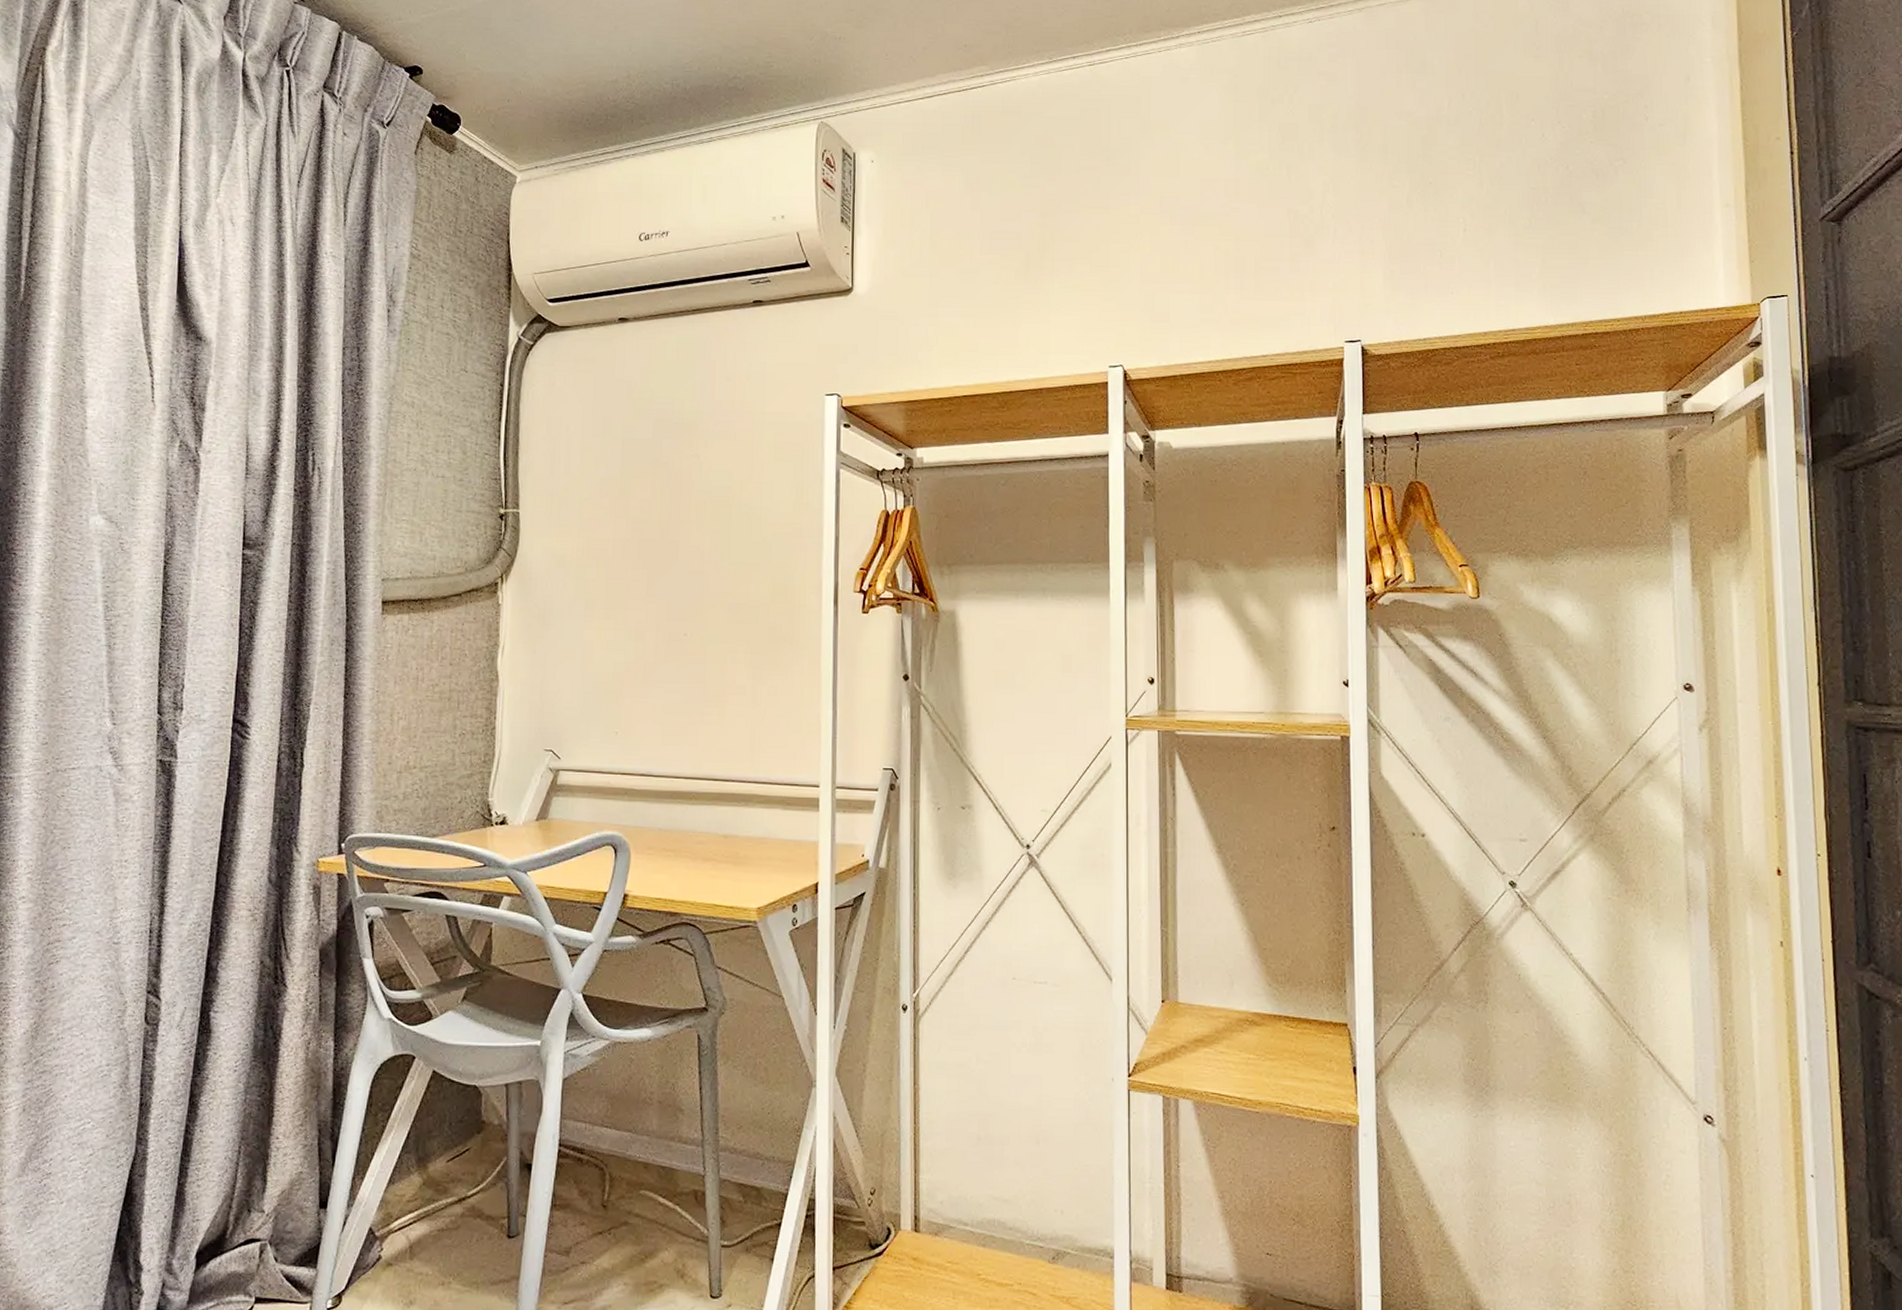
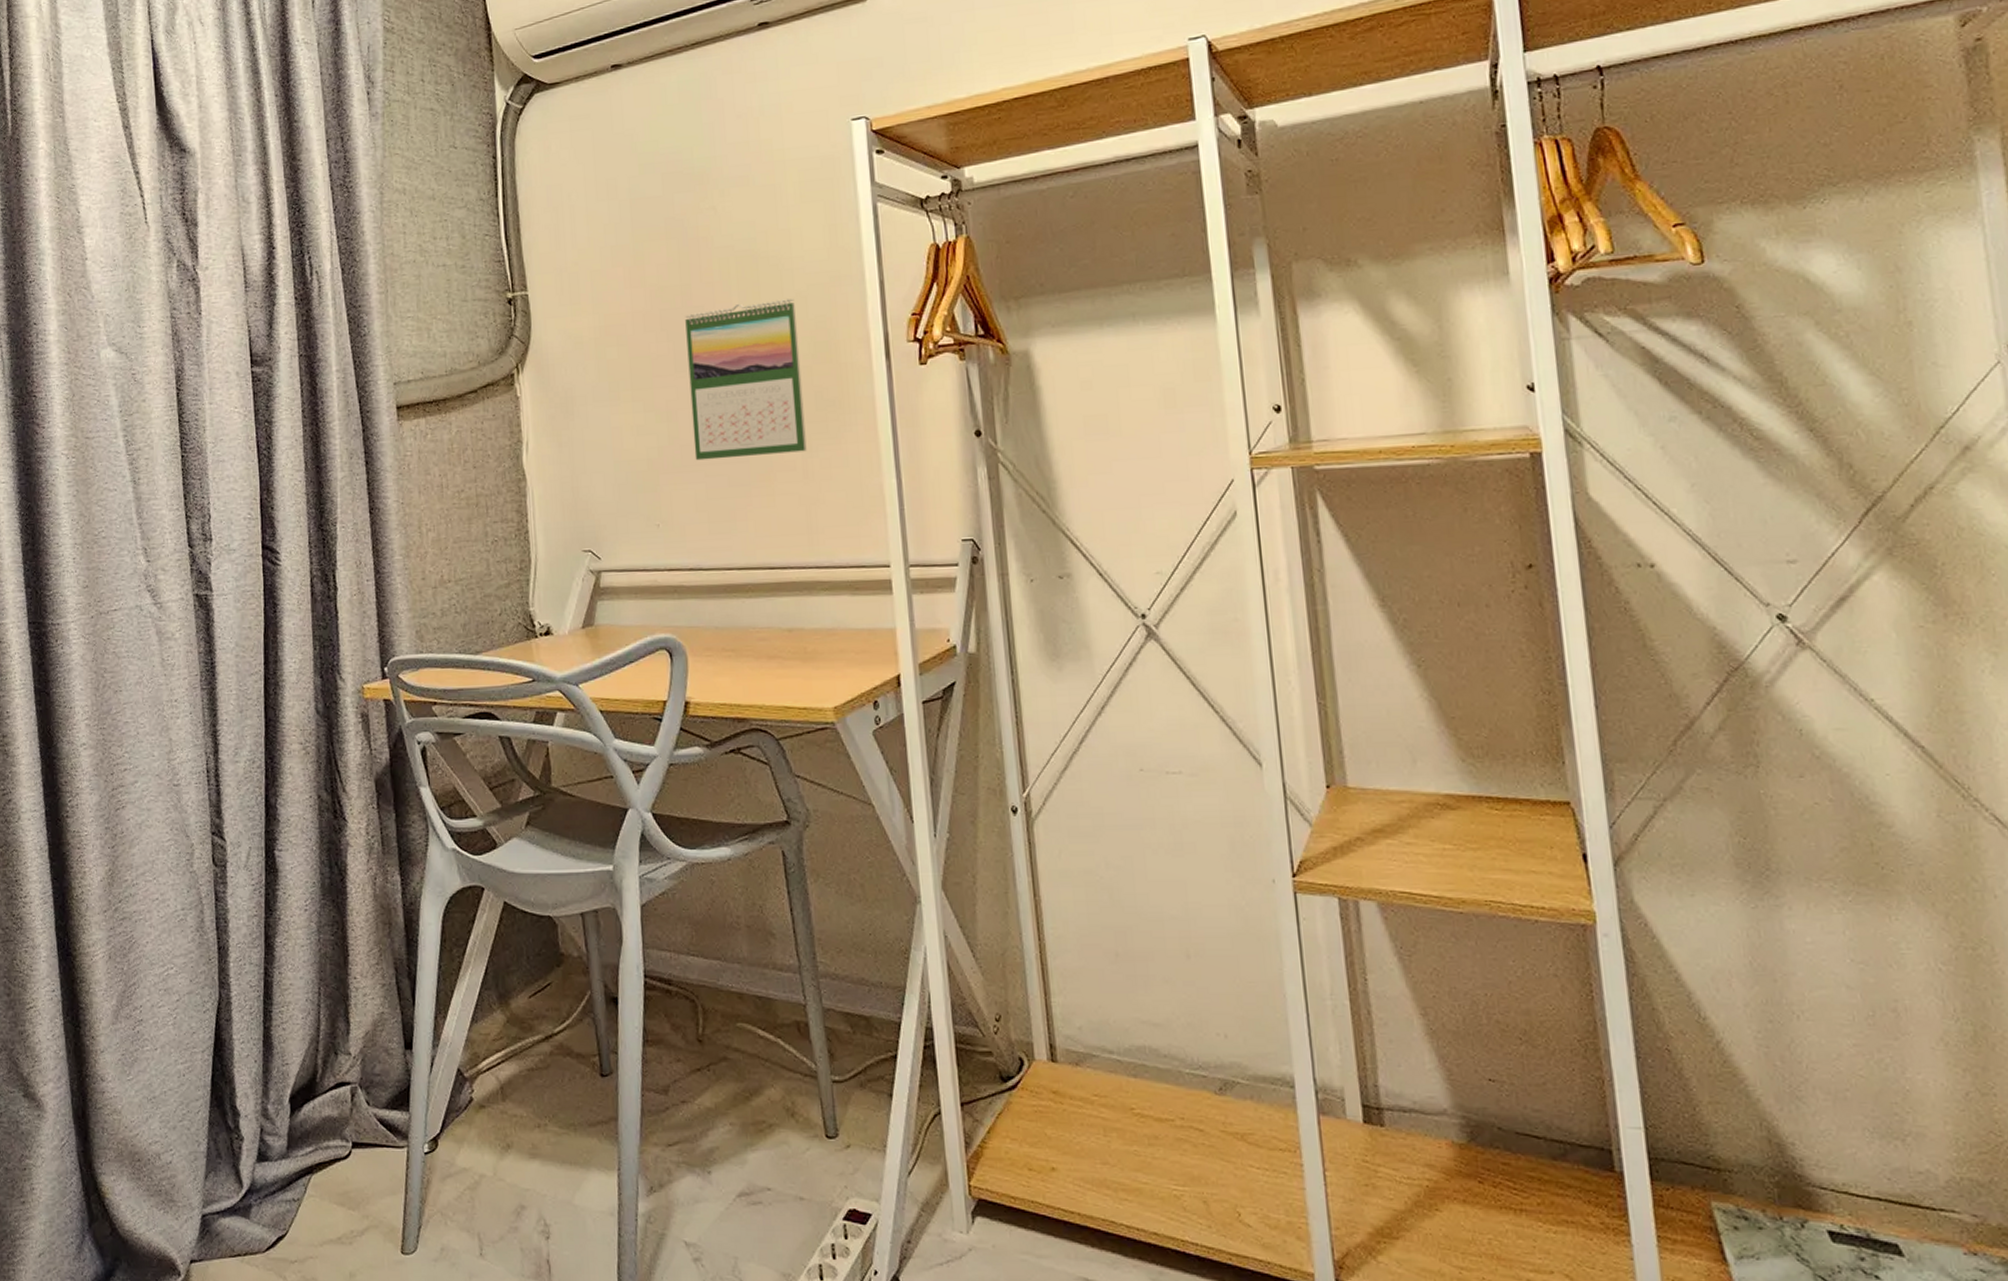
calendar: none [656,542,760,679] -> present [685,298,807,461]

